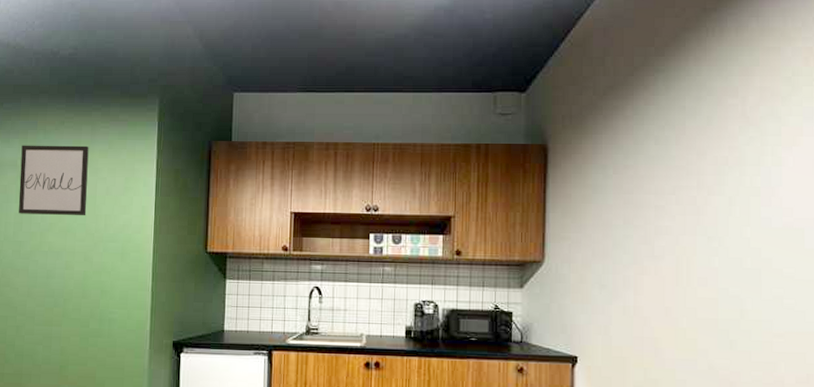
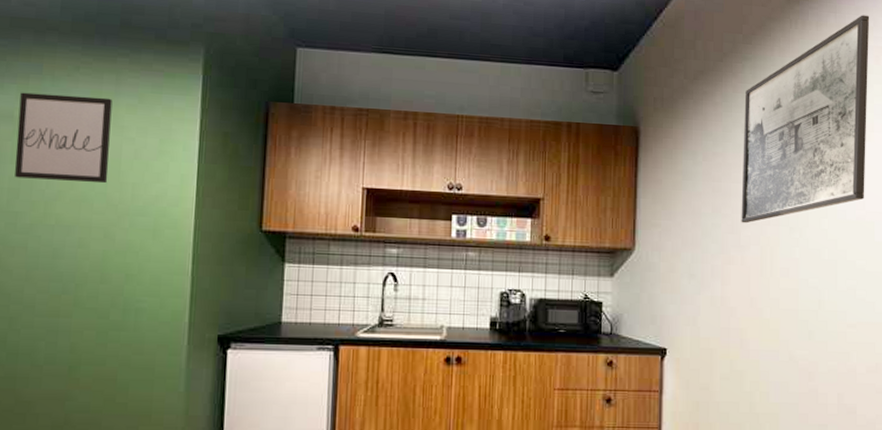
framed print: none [654,16,798,234] -> present [741,15,870,224]

